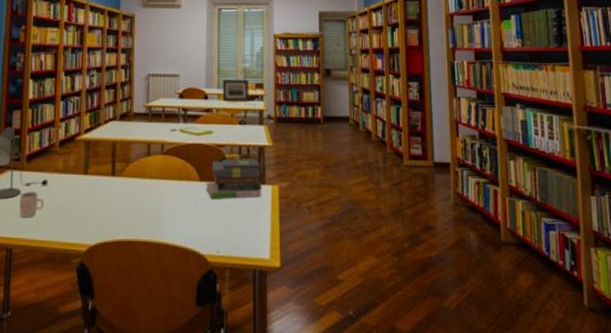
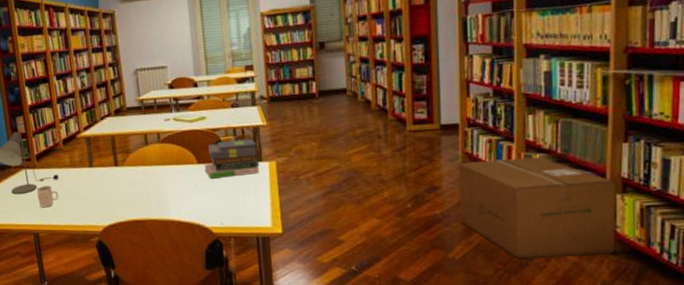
picture frame: present [222,80,249,102] -> none [210,63,240,87]
box: none [451,202,595,312] -> present [458,156,616,259]

